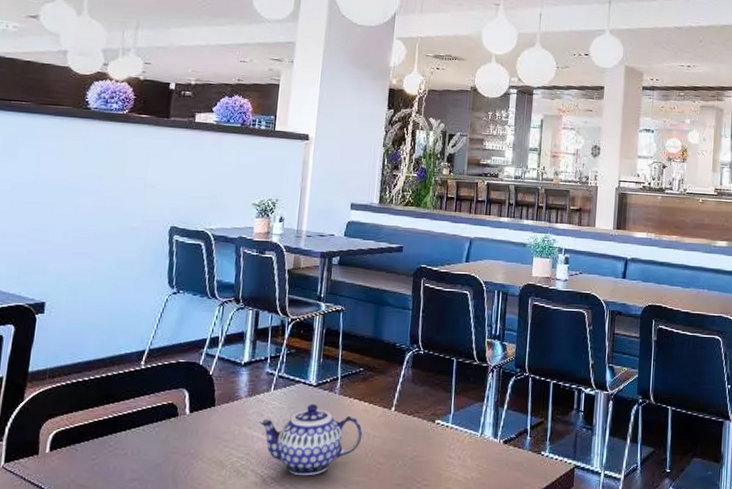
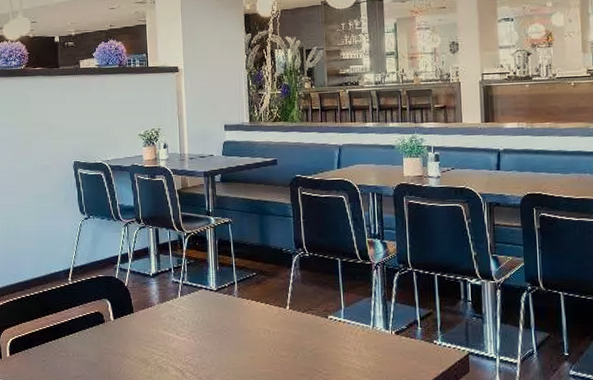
teapot: present [259,403,363,476] -> none [172,306,263,370]

